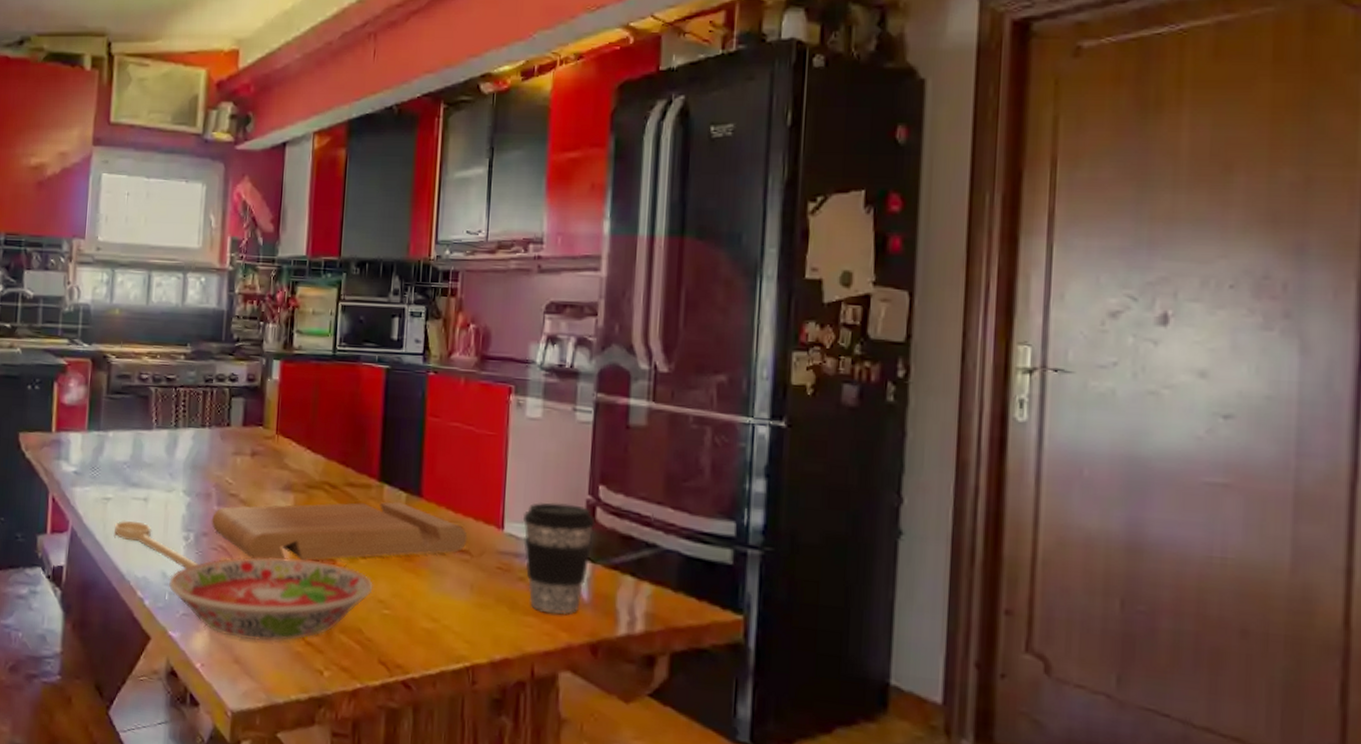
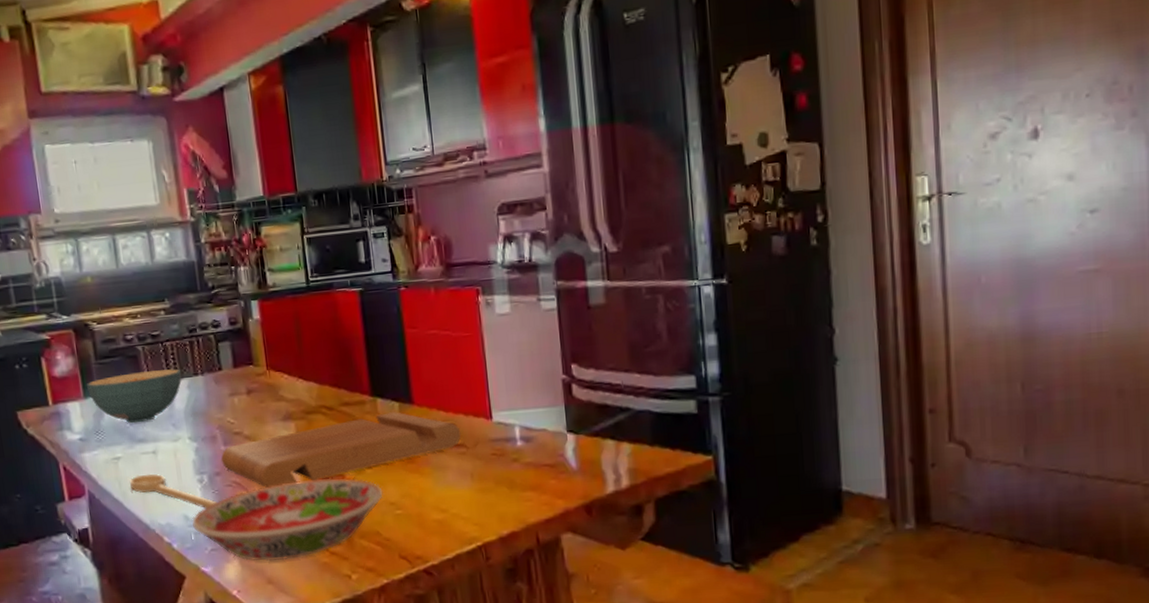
cereal bowl: none [92,413,189,466] -> present [86,369,182,424]
coffee cup: present [522,502,596,615] -> none [507,385,574,485]

